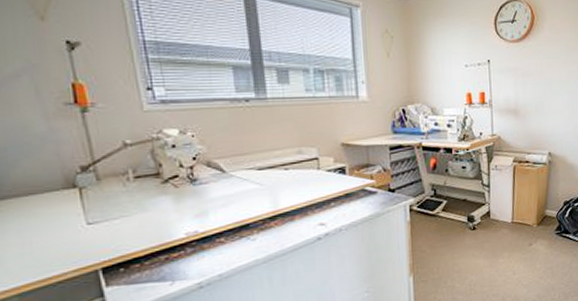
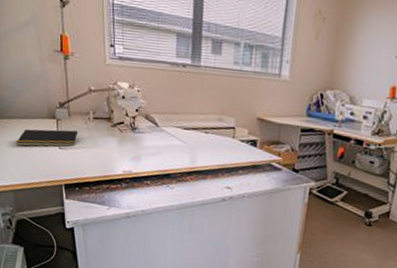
notepad: none [15,197,115,234] -> present [16,129,78,147]

